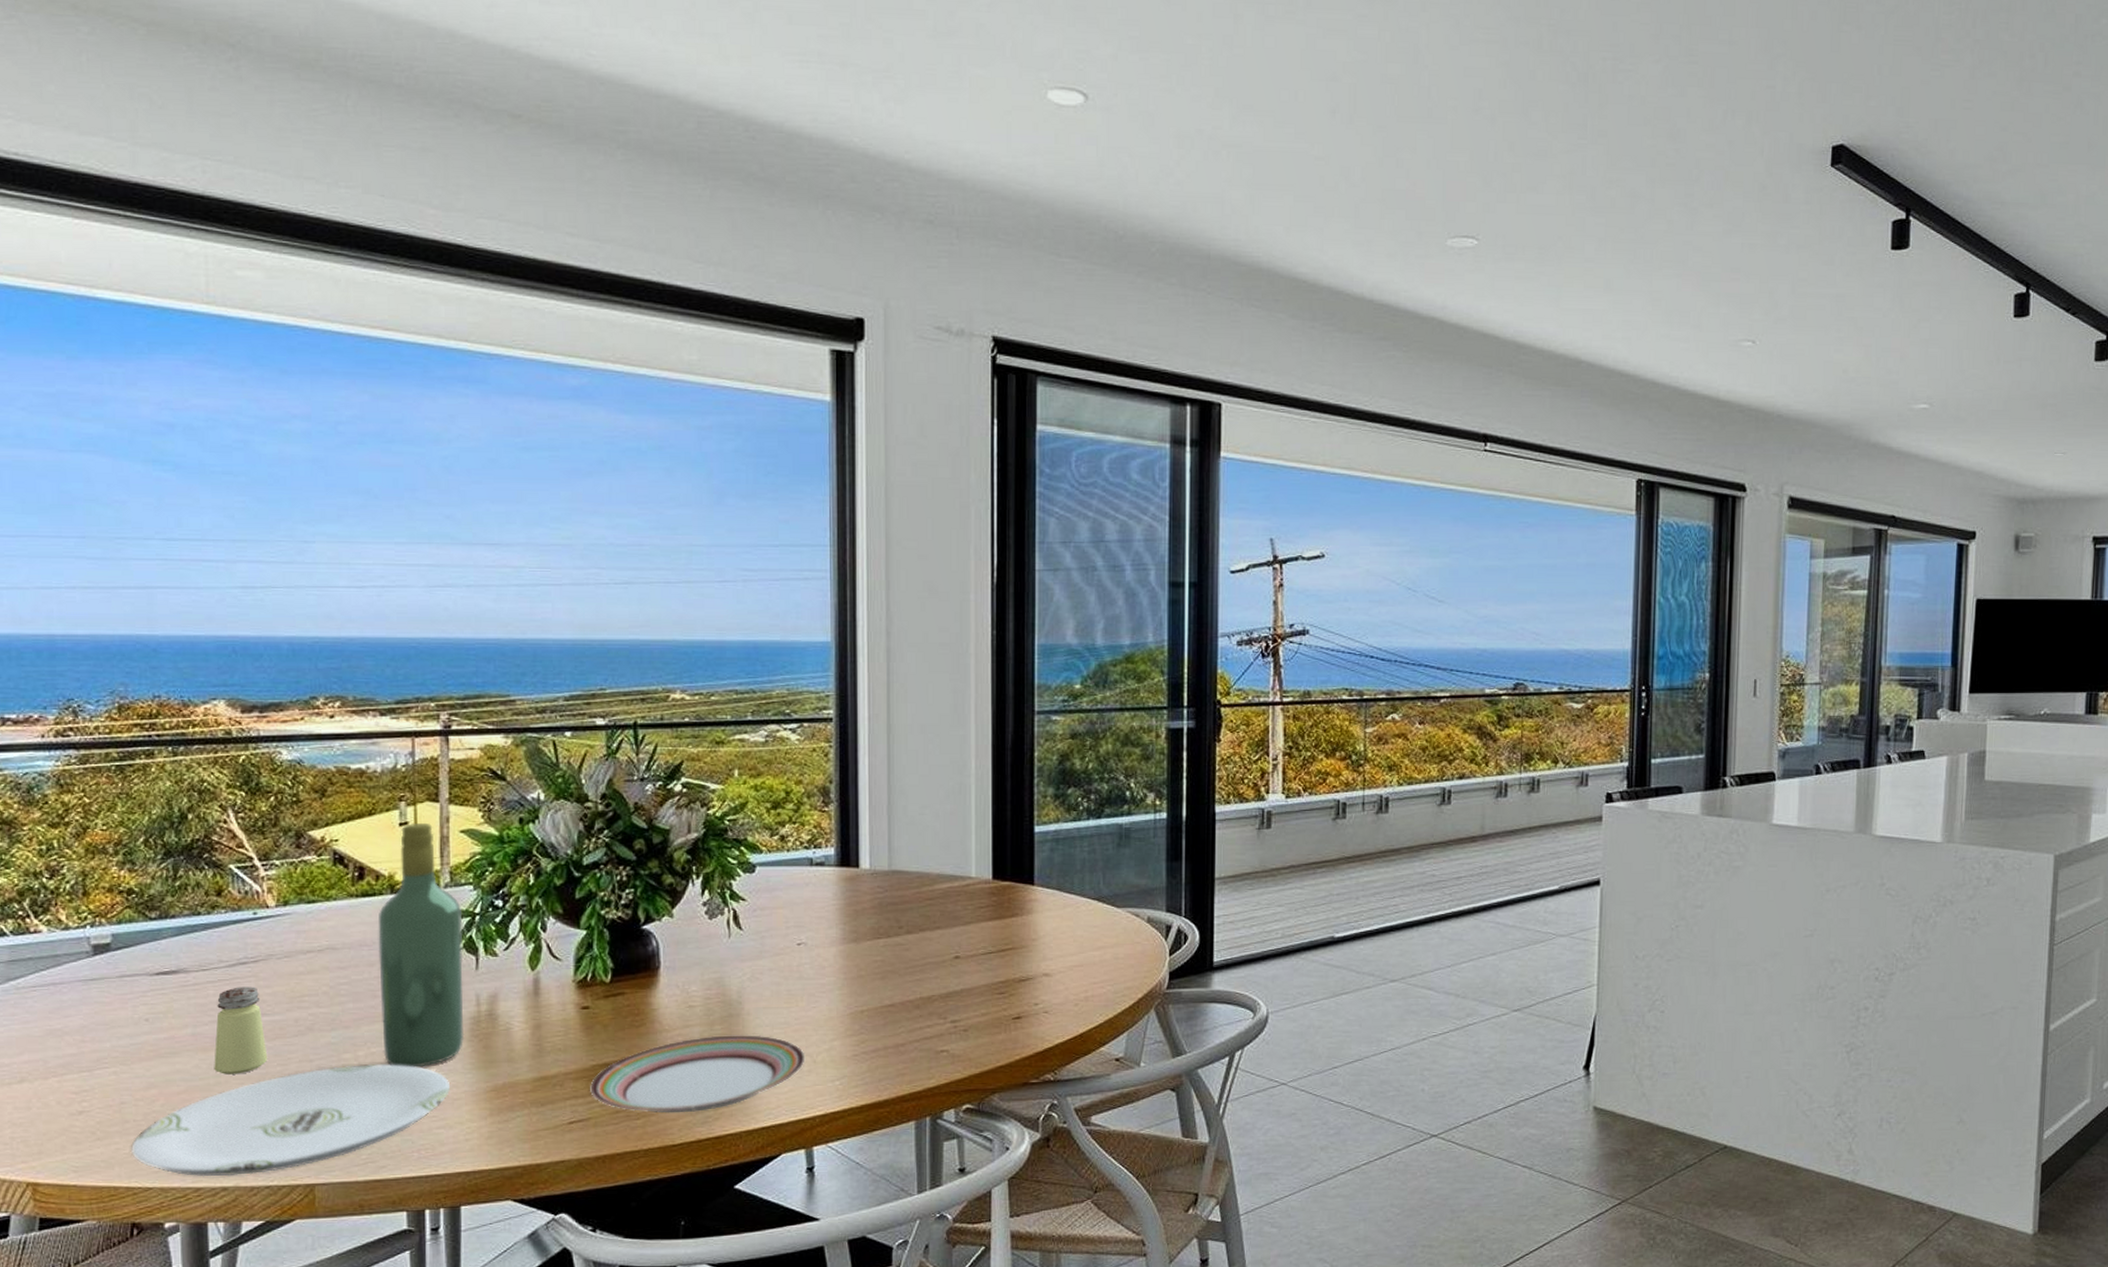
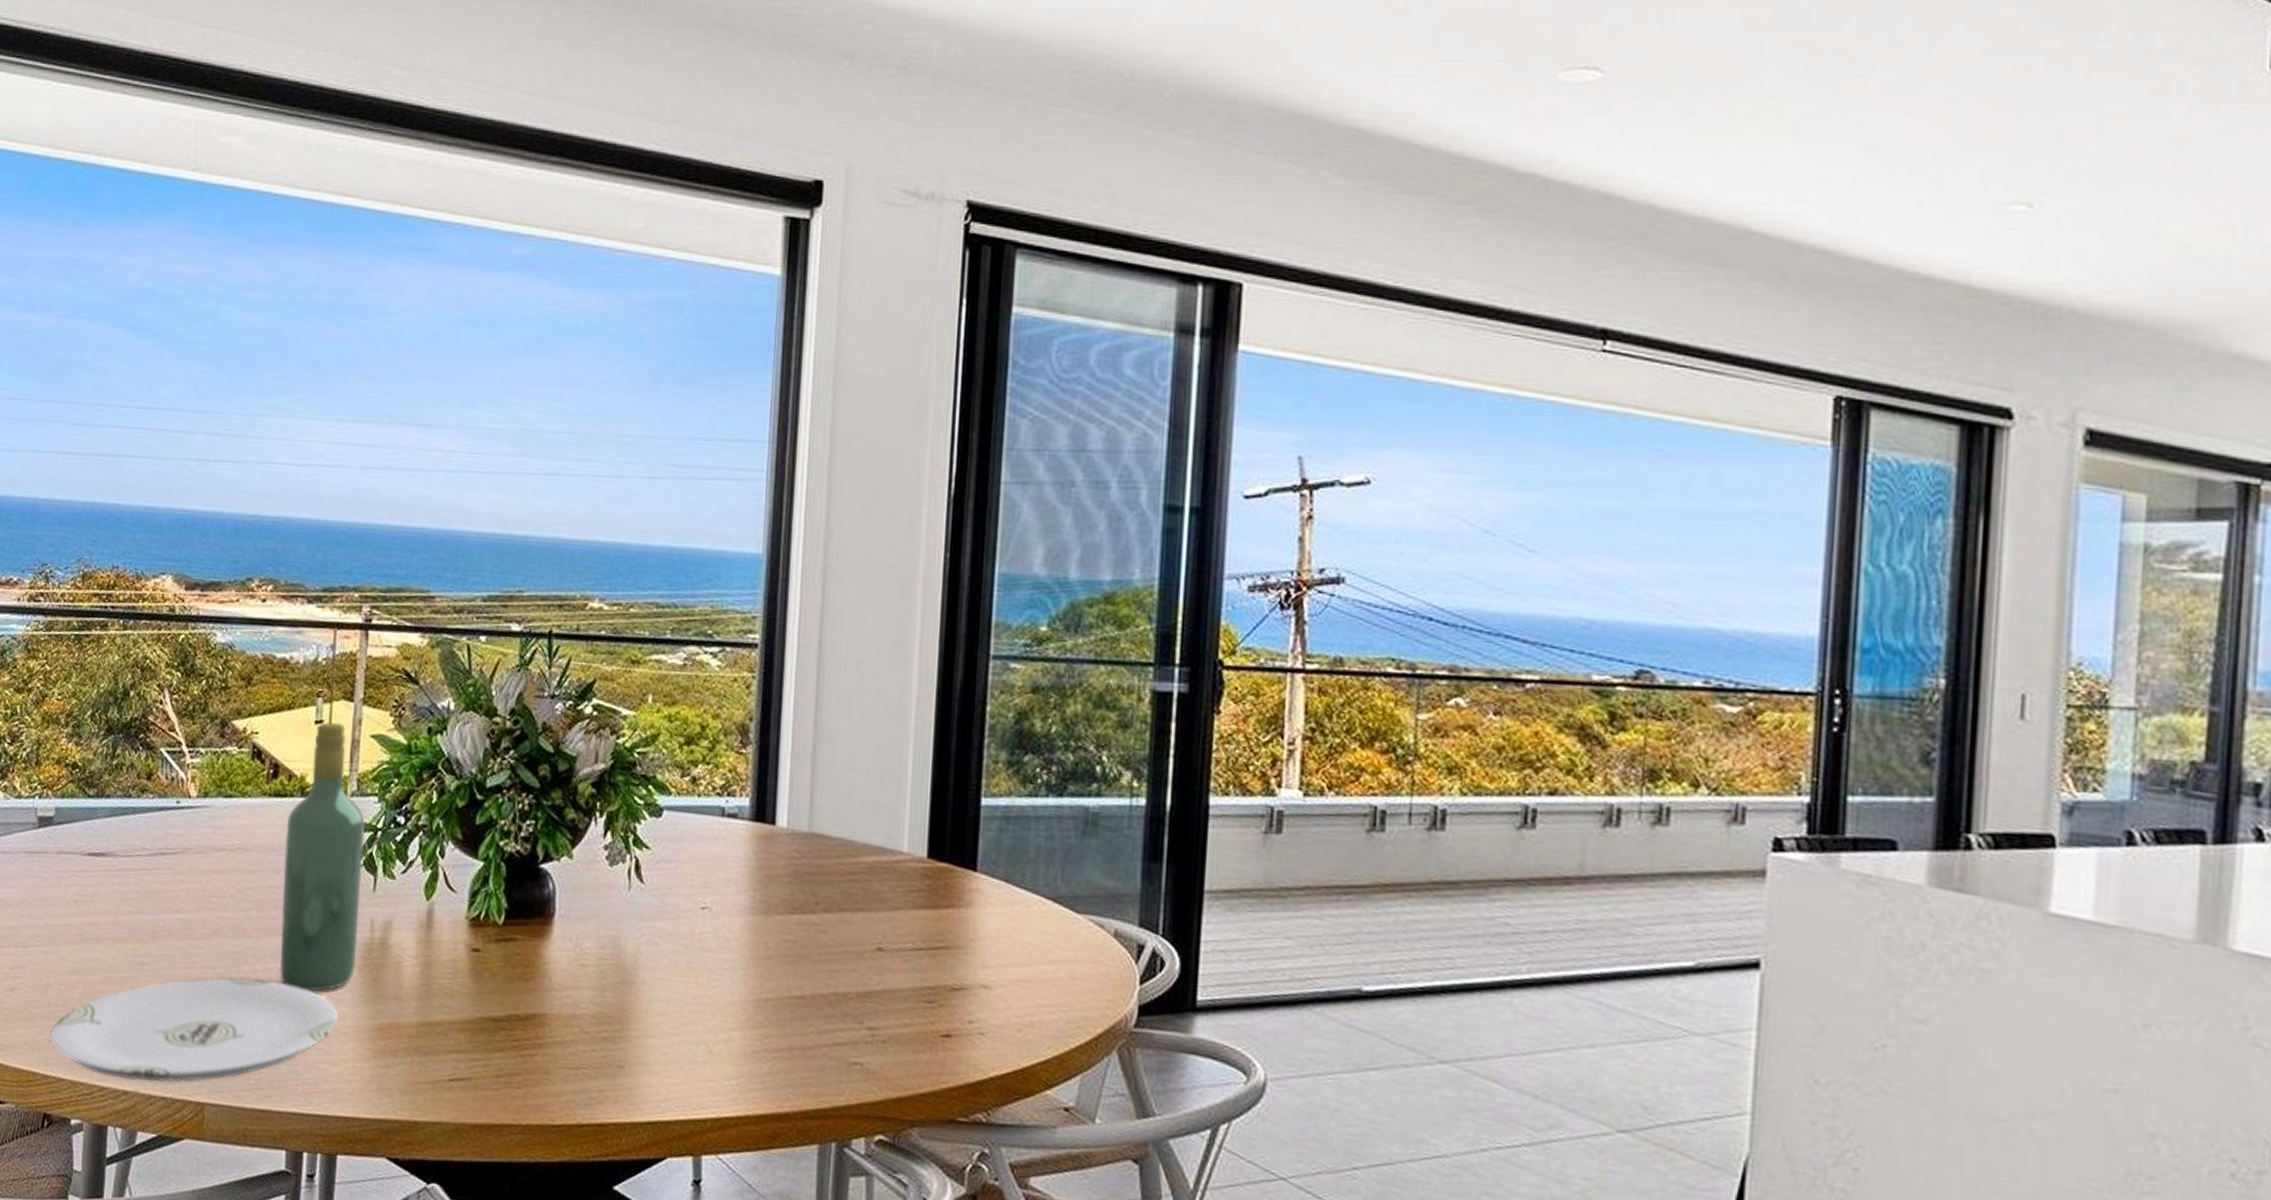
saltshaker: present [214,986,268,1074] -> none [128,878,176,972]
plate: present [590,1035,805,1114] -> none [473,1003,701,1091]

